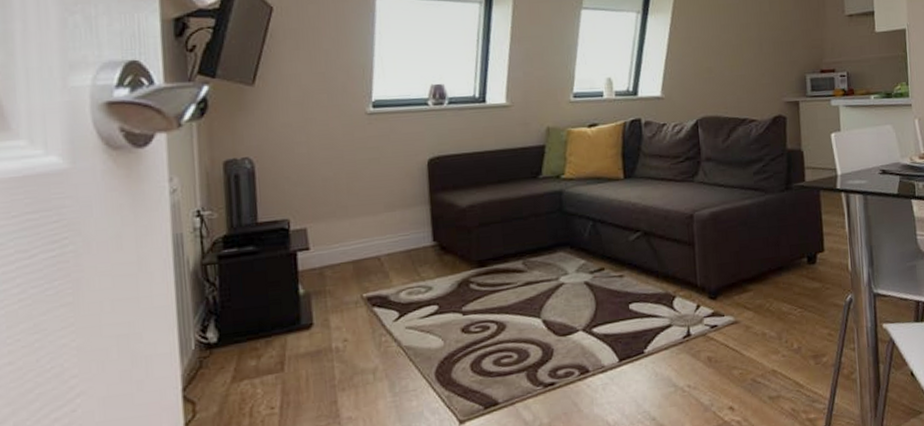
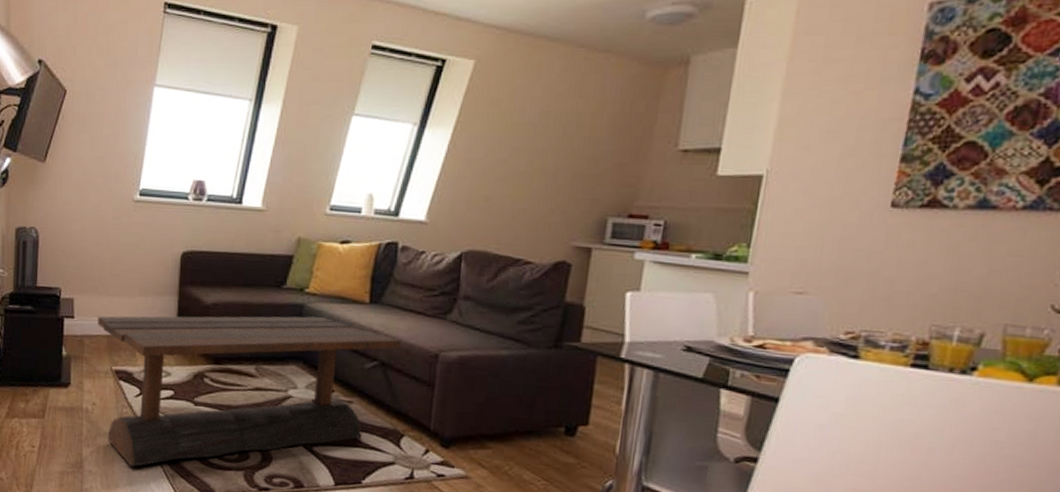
coffee table: none [339,199,659,400] -> present [97,316,401,467]

